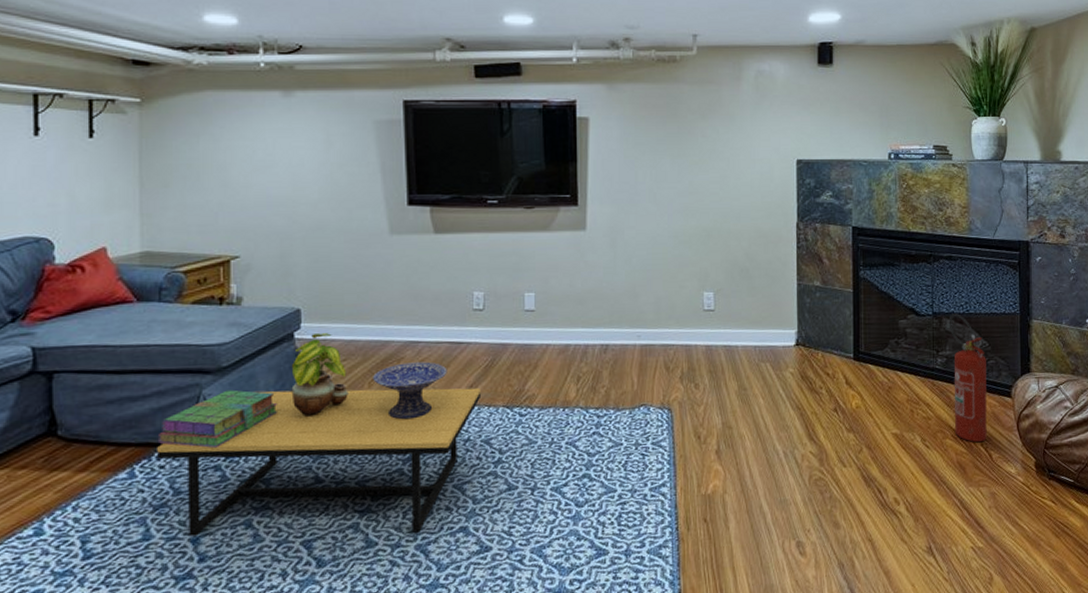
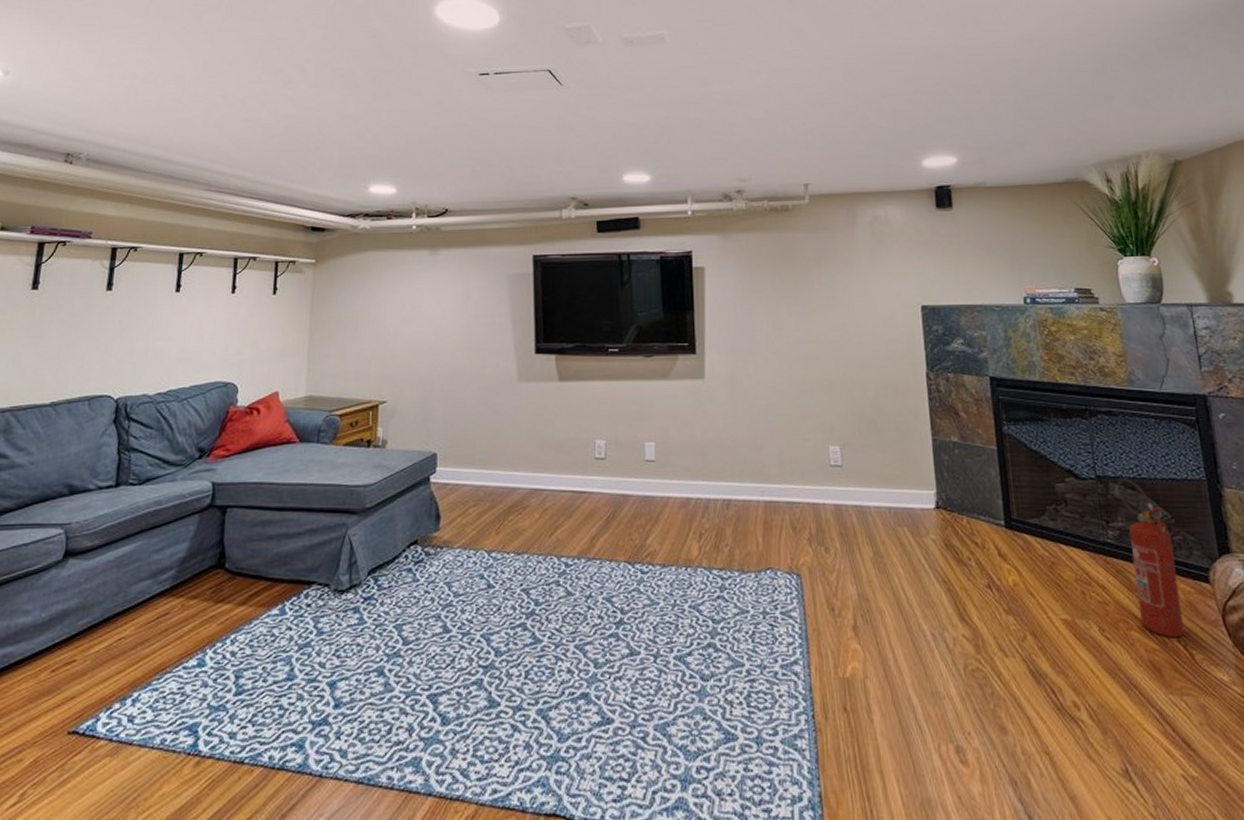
coffee table: present [157,387,480,537] -> none [305,533,602,695]
stack of books: present [157,389,278,448] -> none [306,531,413,588]
potted plant: present [291,333,348,417] -> none [425,478,477,562]
decorative bowl: present [373,361,448,420] -> none [500,510,570,571]

